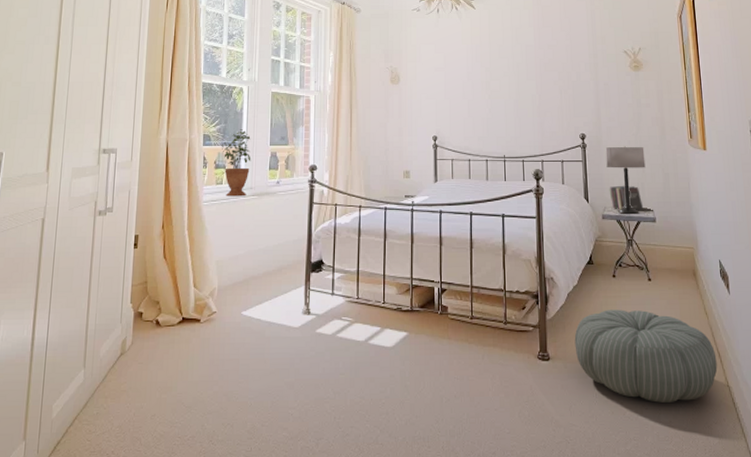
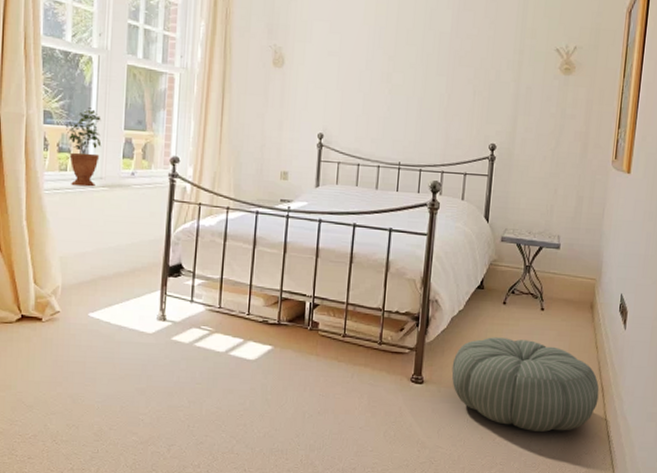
table lamp: present [605,146,646,214] -> none [514,162,561,239]
books: present [609,185,644,210] -> none [513,206,549,235]

